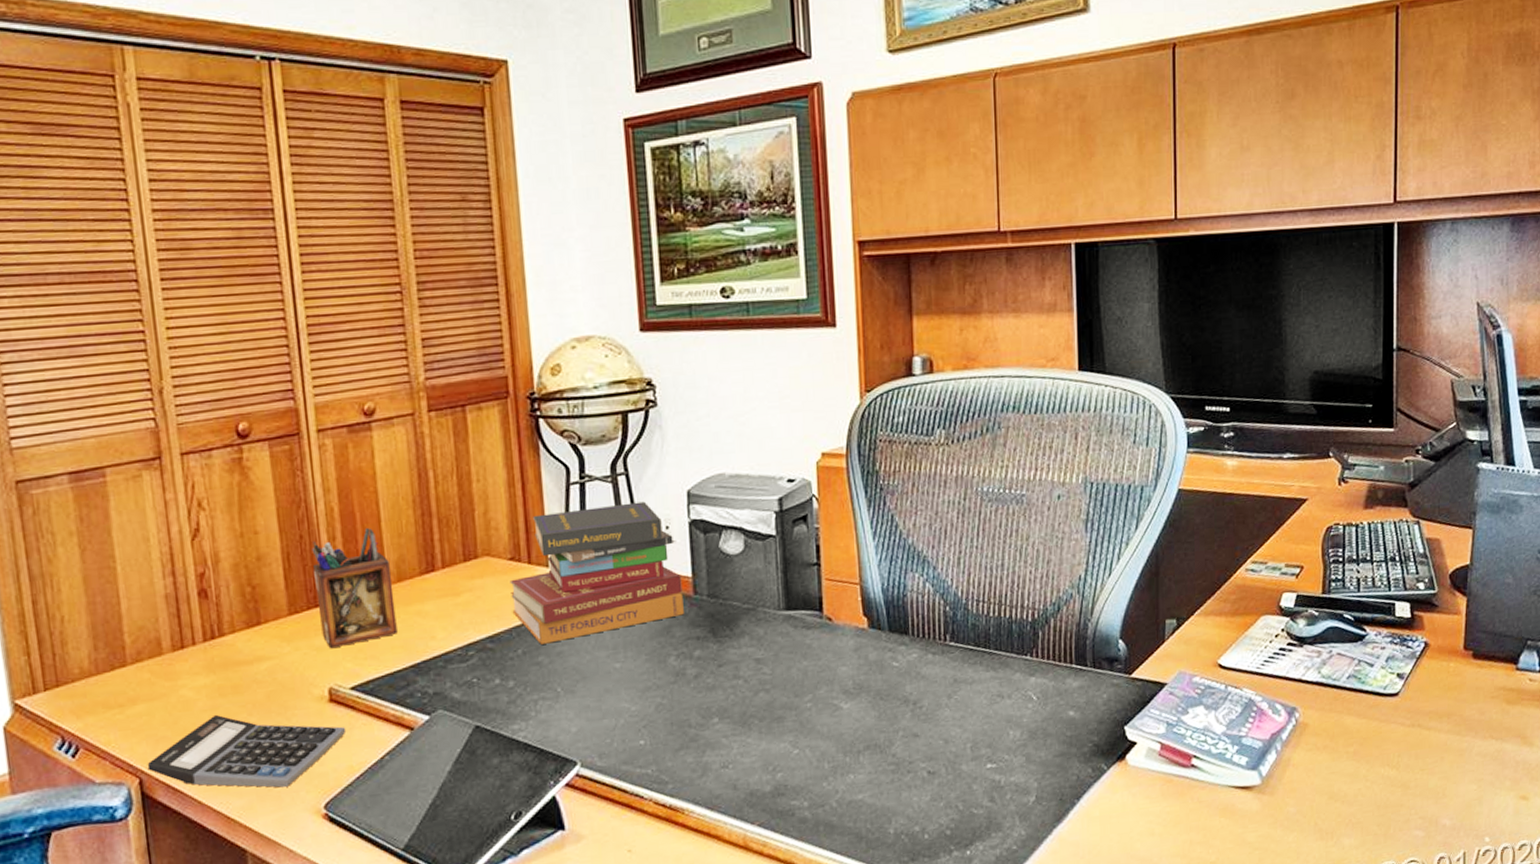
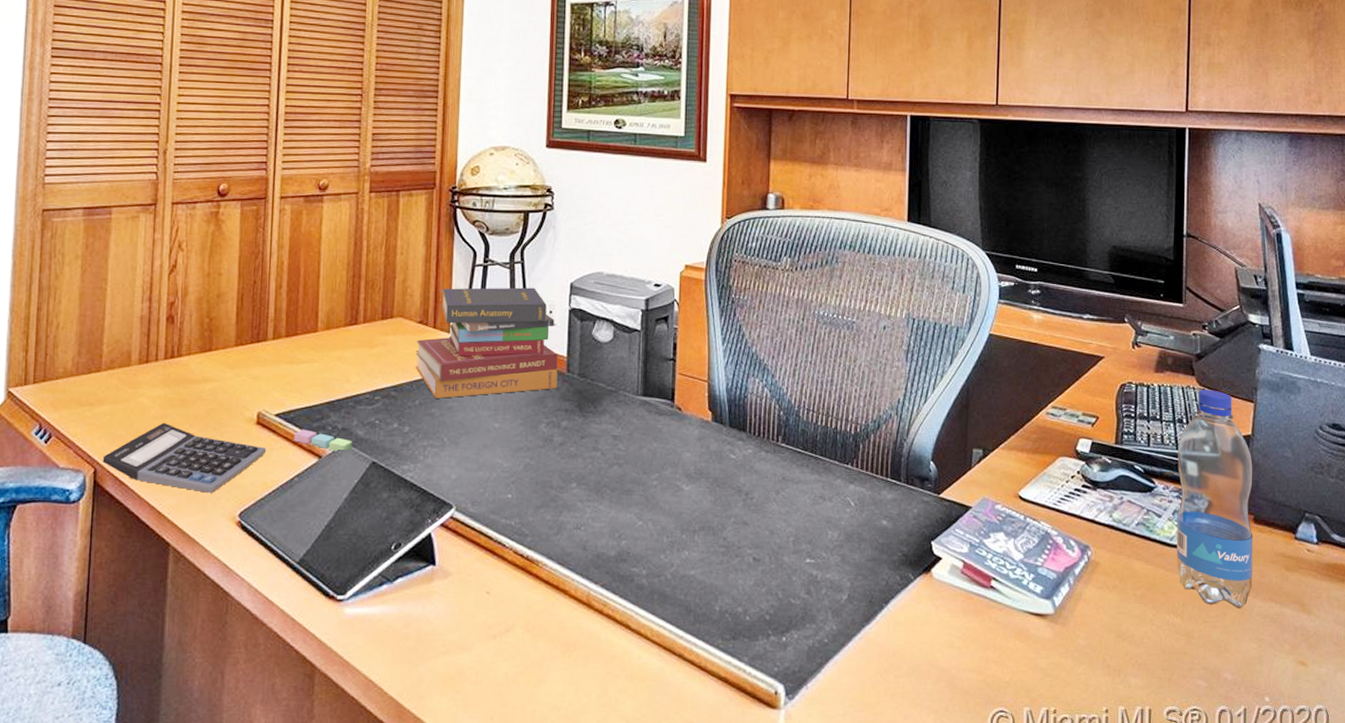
desk organizer: present [312,528,398,649] -> none [259,282,322,379]
sticky notes: none [377,699,450,722] -> present [294,429,353,454]
bottle: none [1390,520,1472,752] -> present [1176,390,1253,608]

